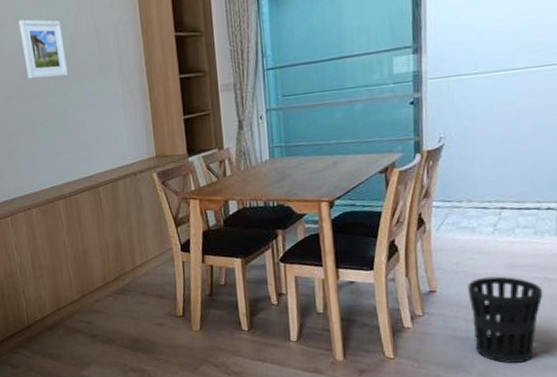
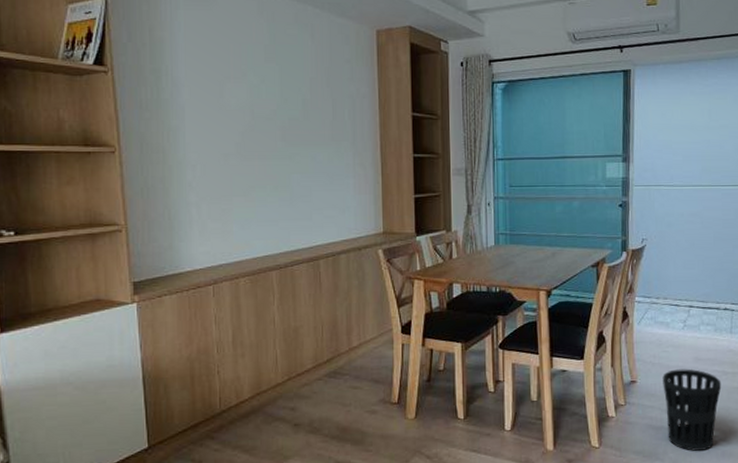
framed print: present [18,19,68,79] -> none [248,75,297,140]

